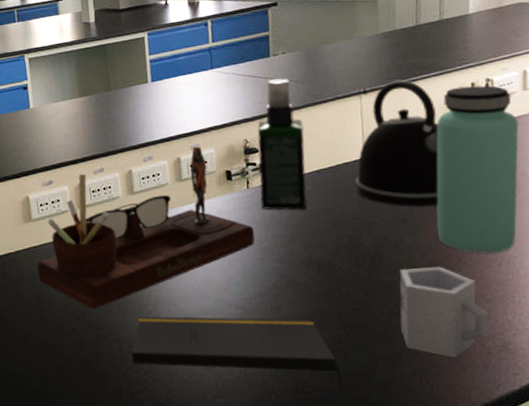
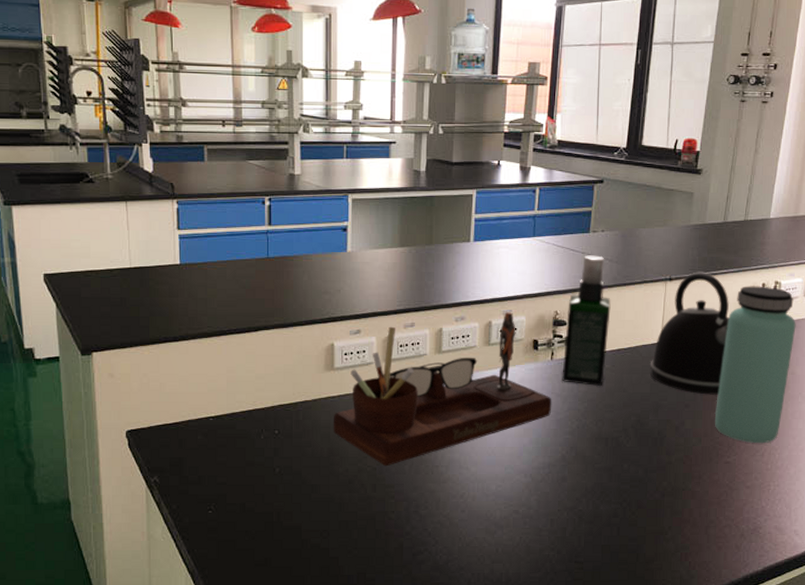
notepad: present [131,316,343,395] -> none [417,478,611,567]
cup: present [399,266,489,358] -> none [670,452,747,538]

